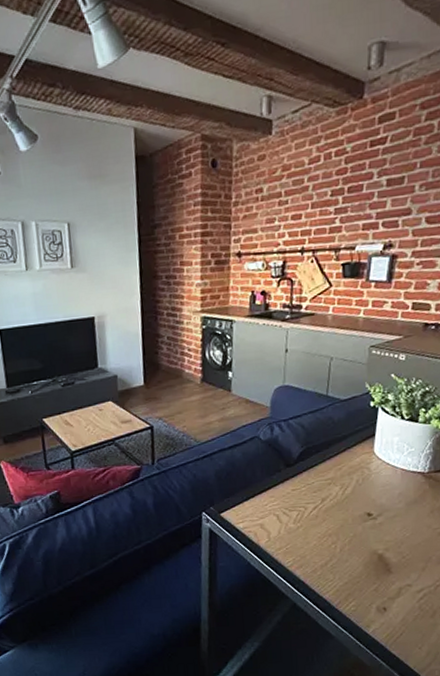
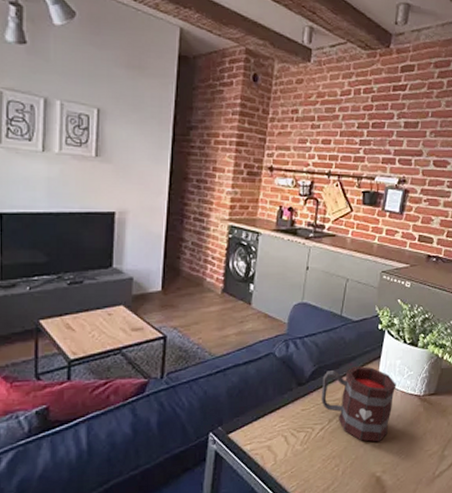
mug: none [312,445,395,521] -> present [322,365,396,442]

